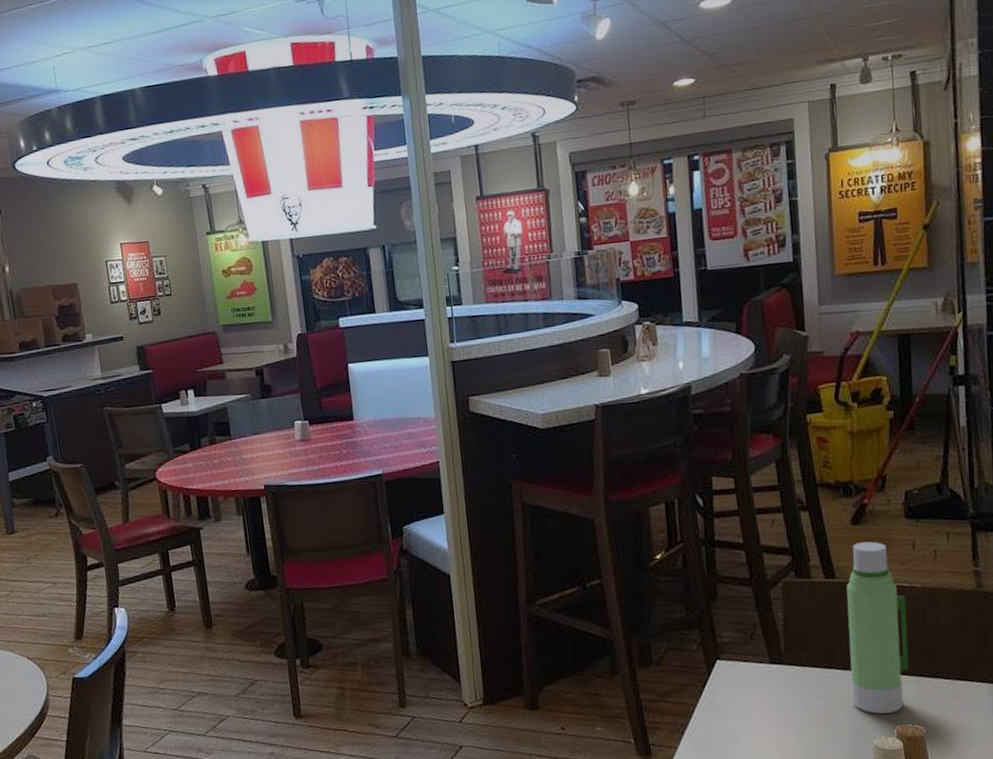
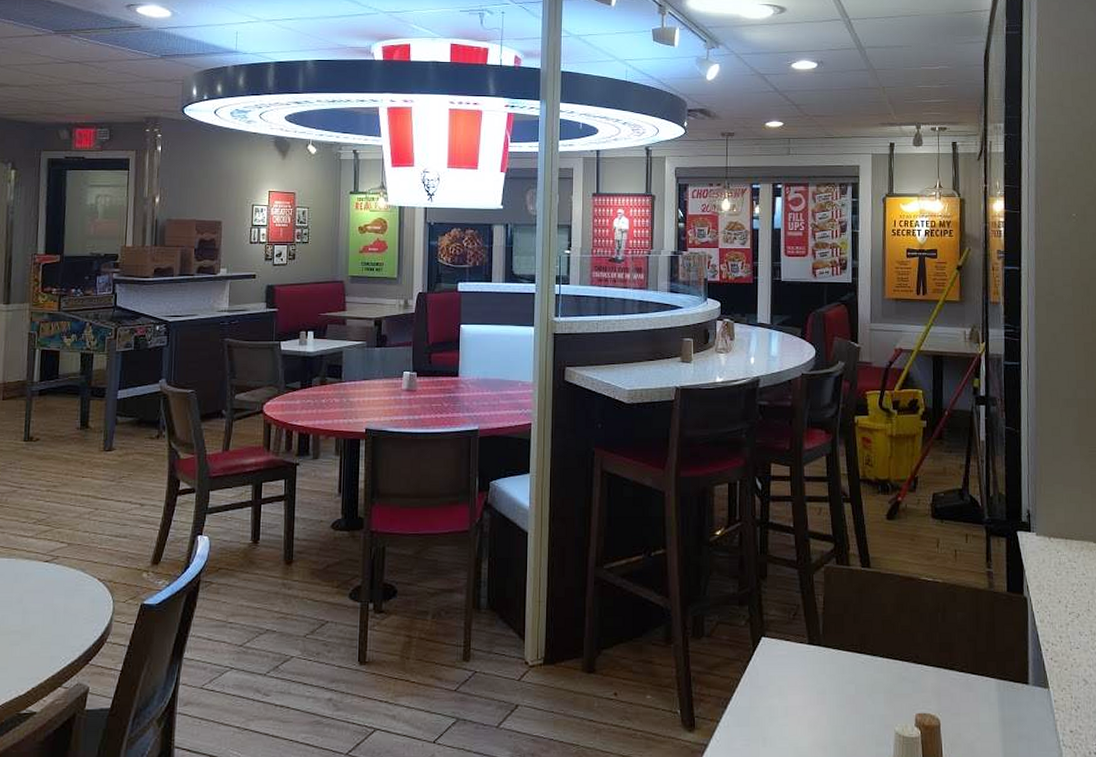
water bottle: present [846,541,909,714] -> none [878,536,930,701]

